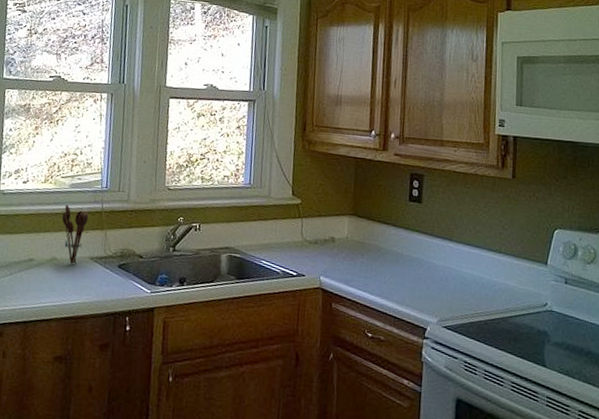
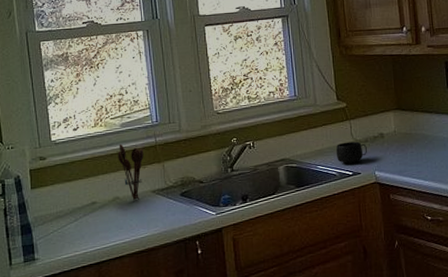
mug: none [282,240,316,265] -> present [335,141,367,164]

